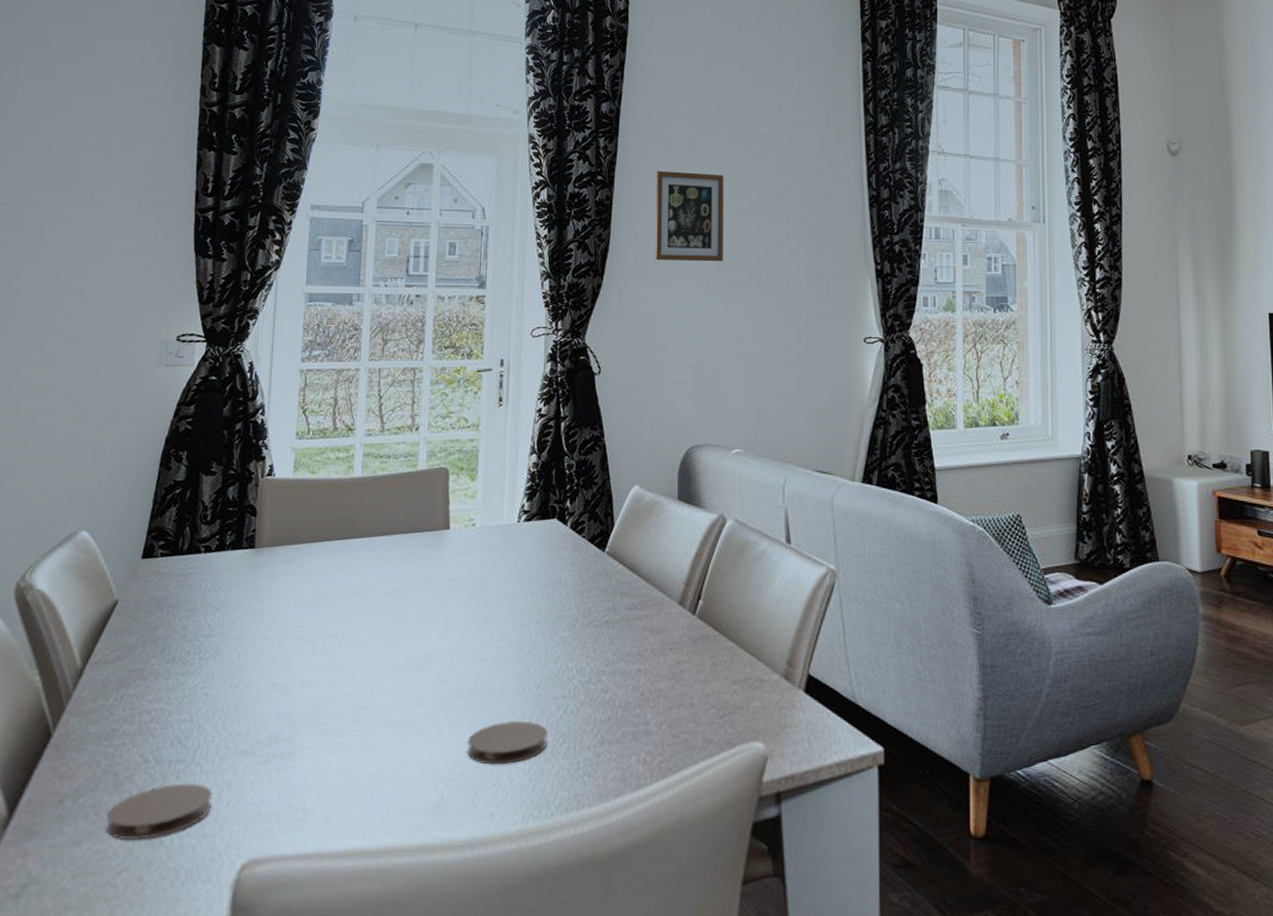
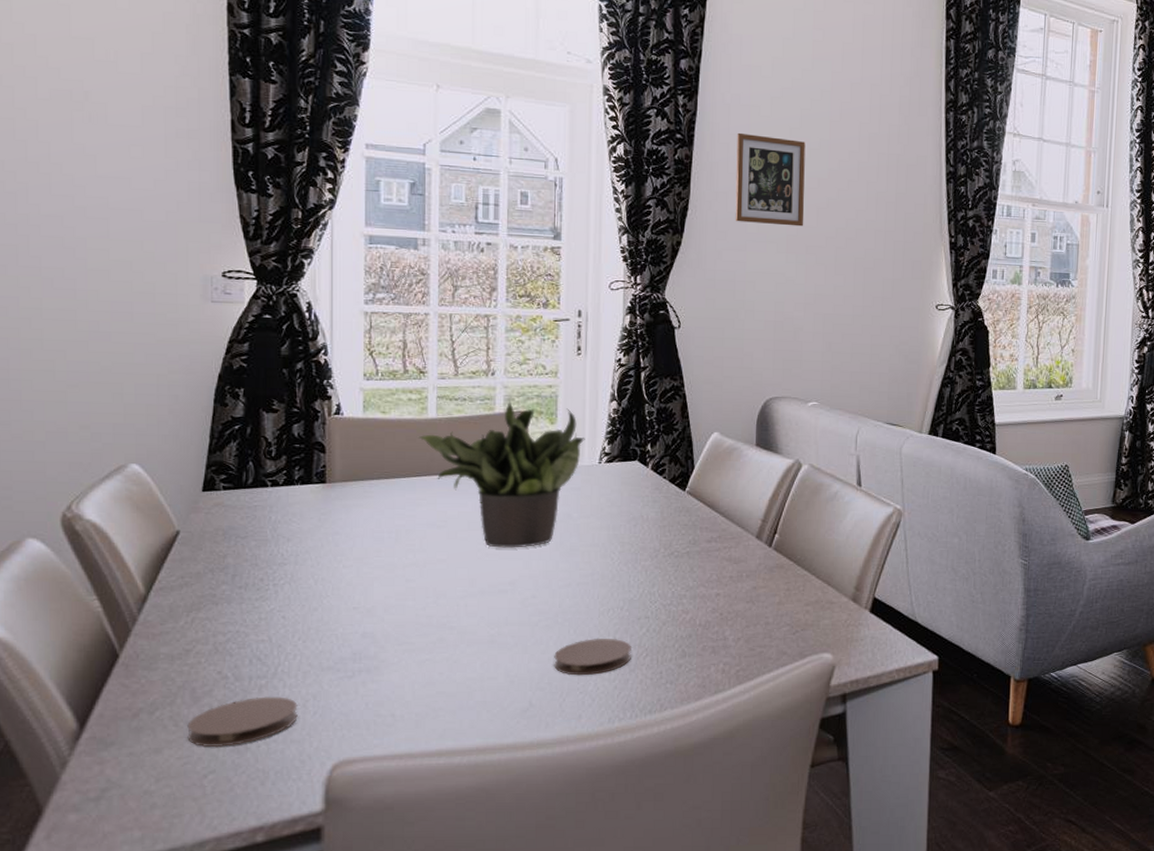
potted plant: none [343,456,505,617] -> present [418,400,585,548]

